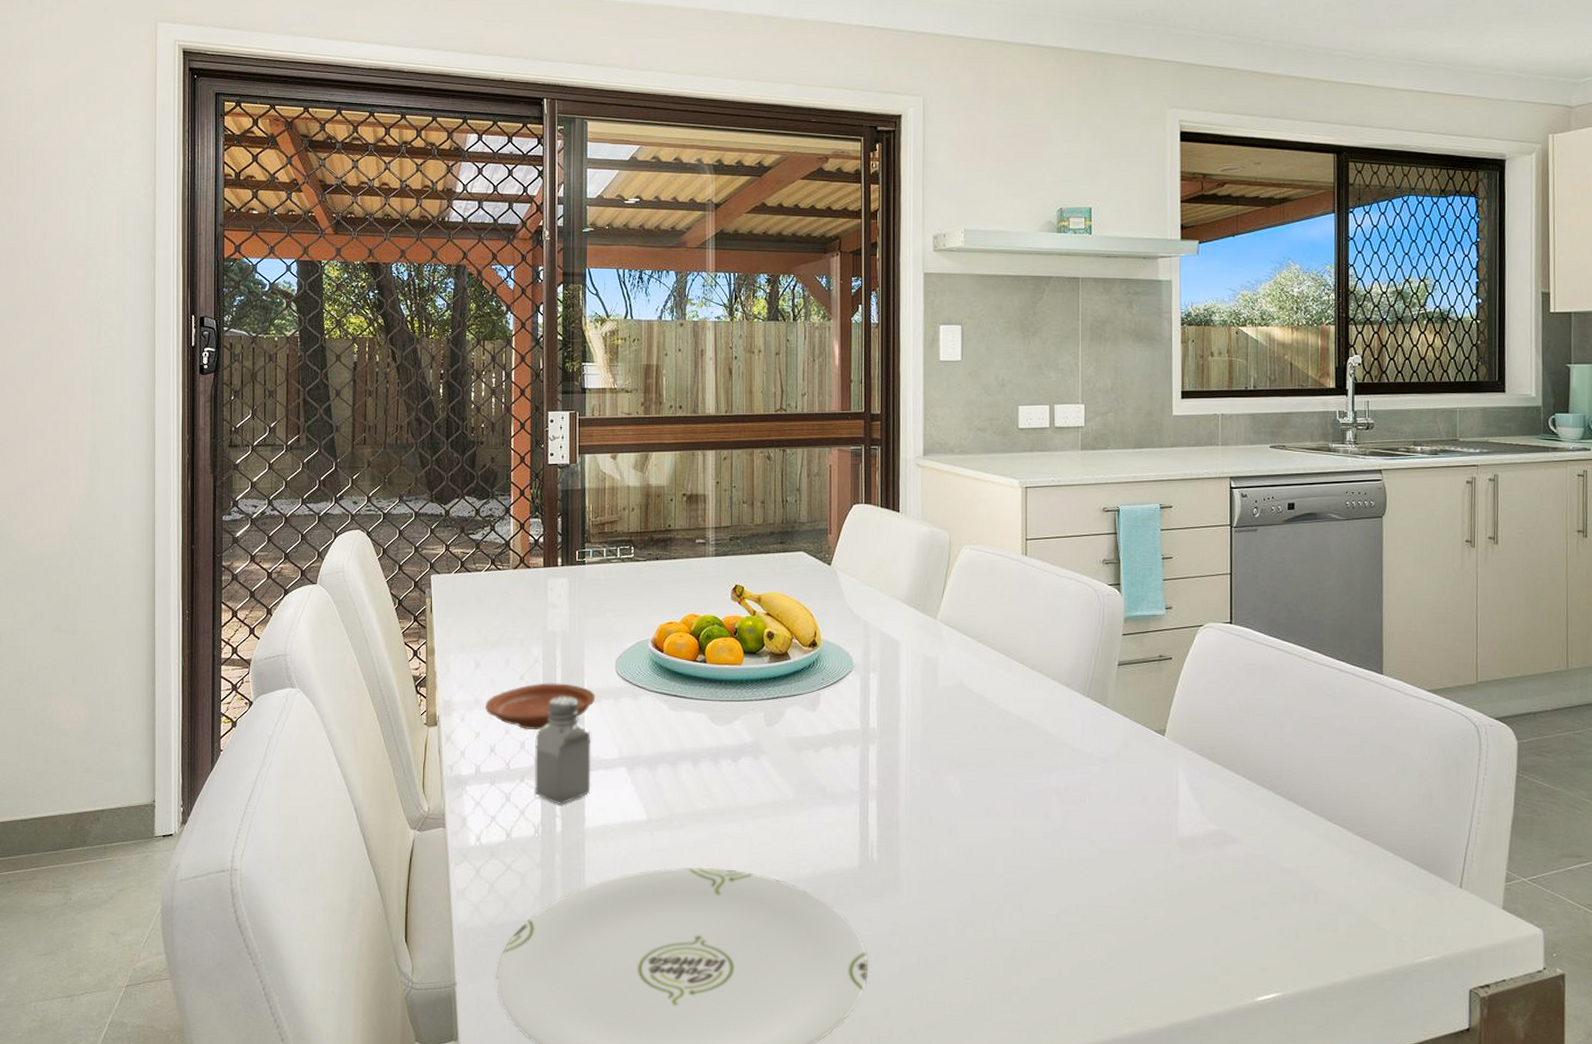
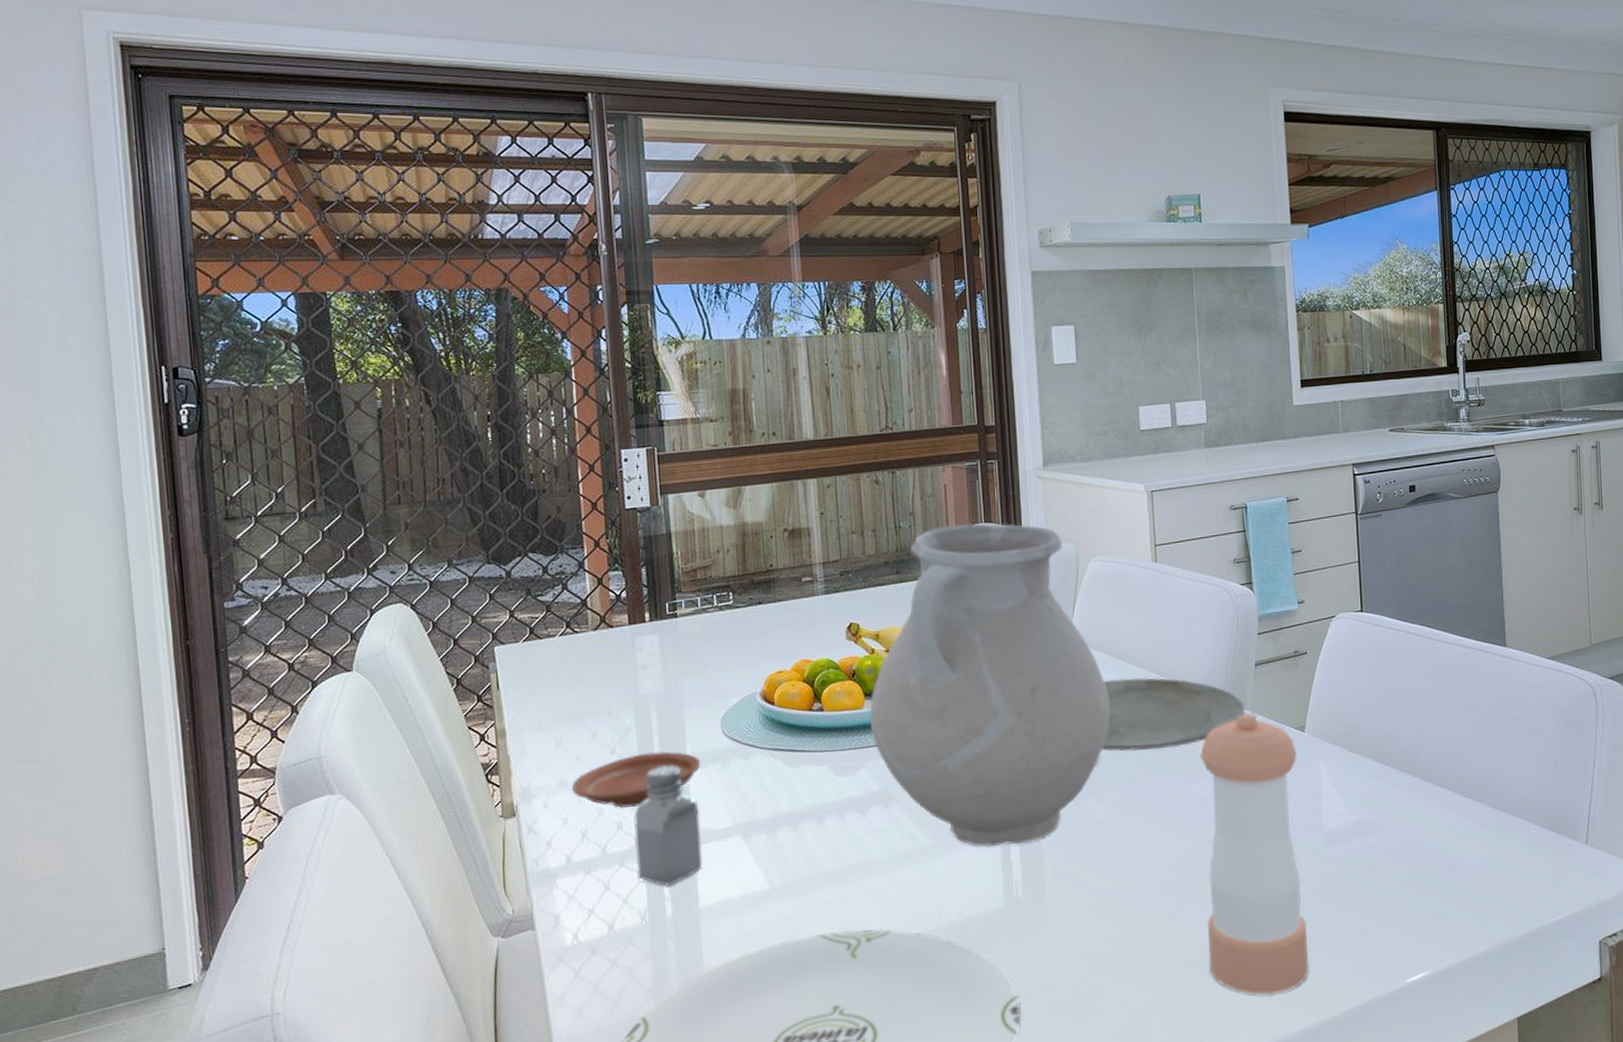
vase: none [747,502,972,810] -> present [869,523,1111,847]
plate: none [962,663,1105,736] -> present [1102,677,1245,752]
pepper shaker: none [1053,711,1155,991] -> present [1200,713,1308,996]

